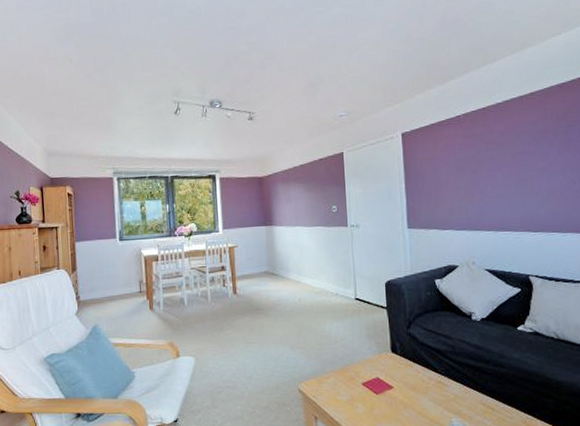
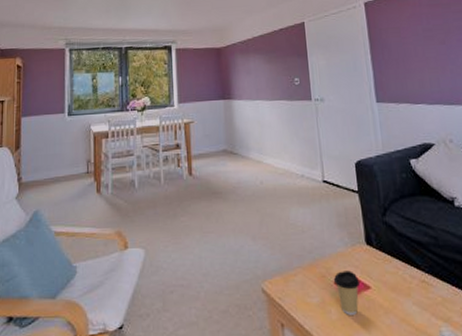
coffee cup: none [361,374,385,409] -> present [333,270,361,315]

